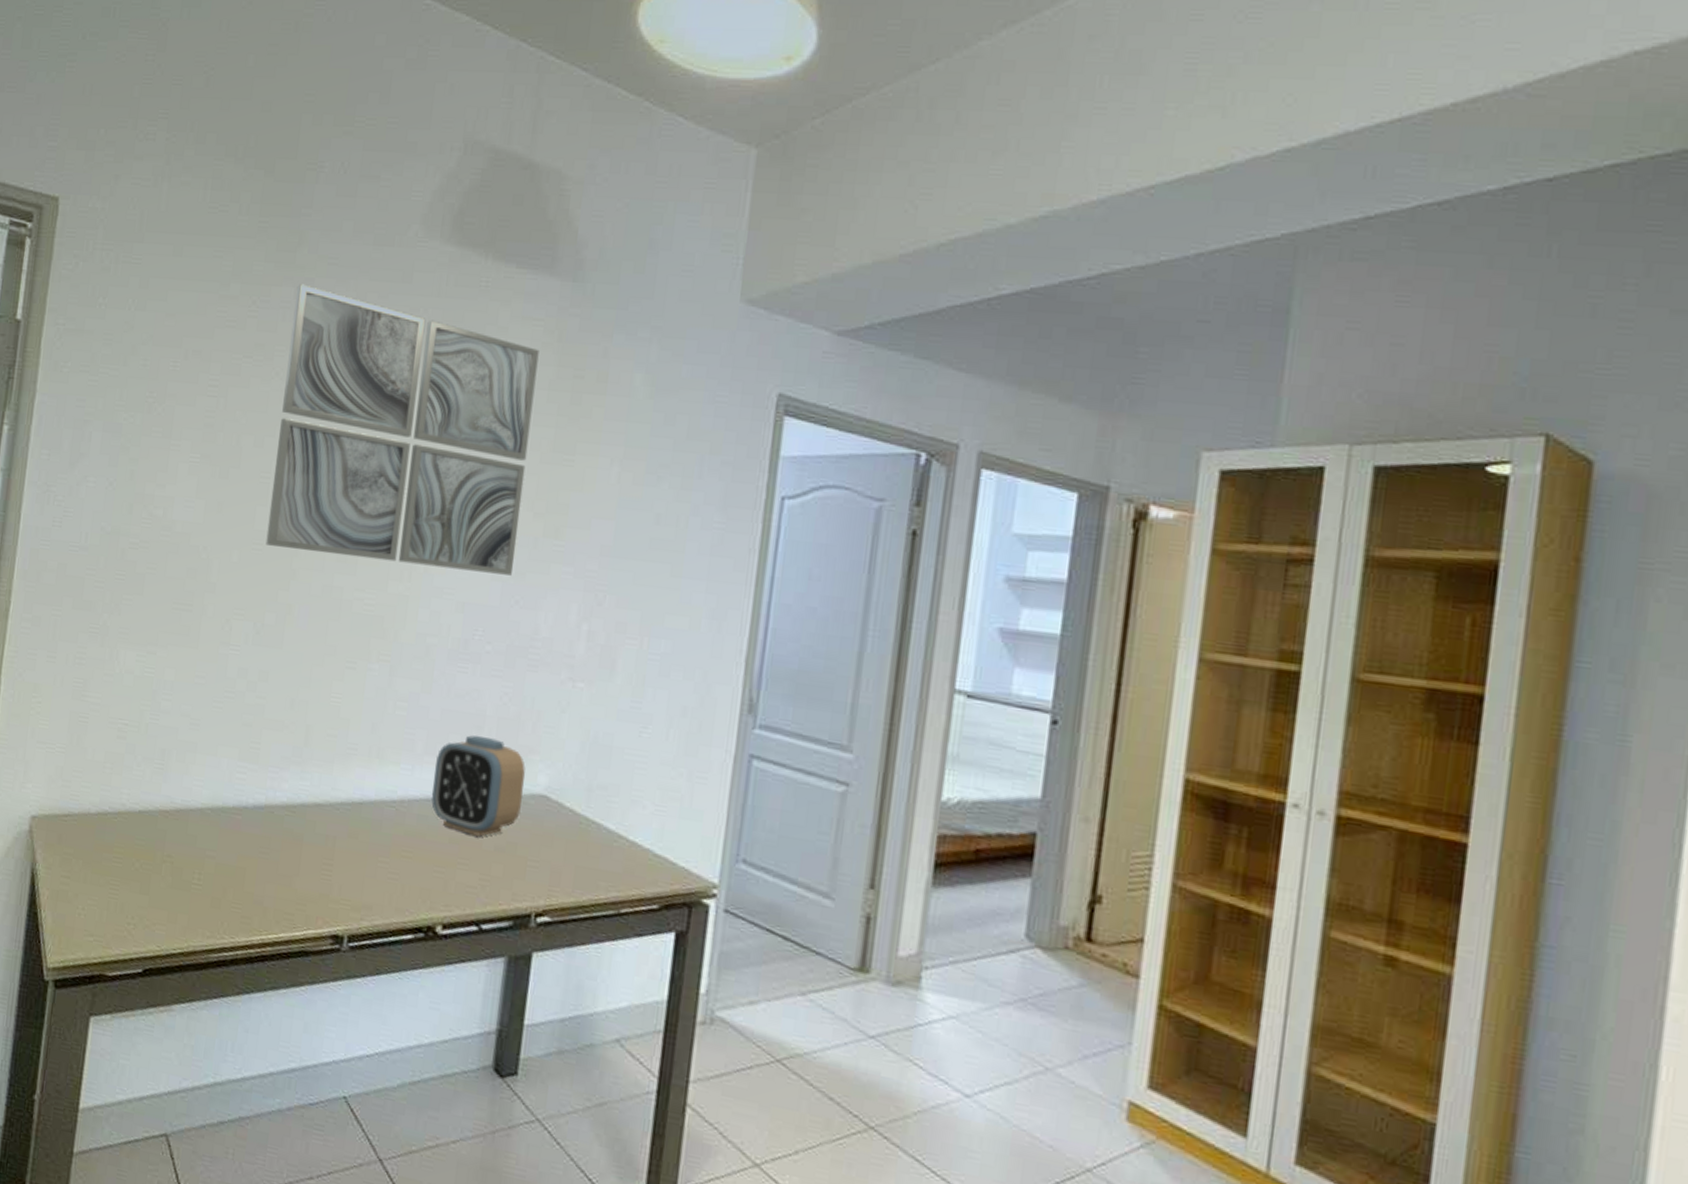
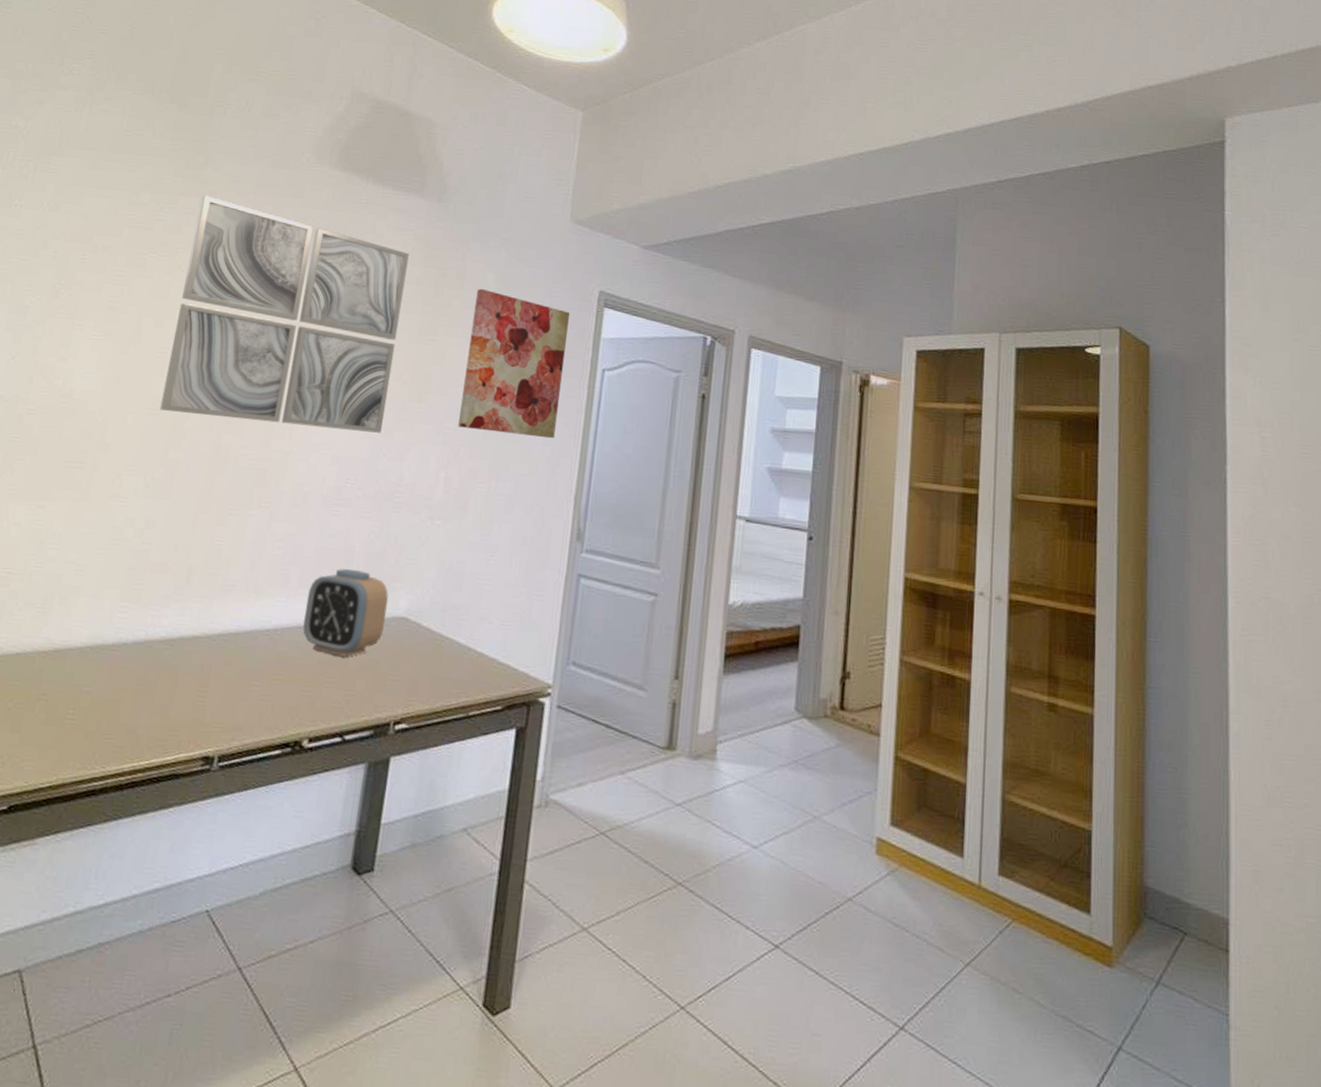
wall art: none [602,393,739,586] -> present [458,288,569,439]

